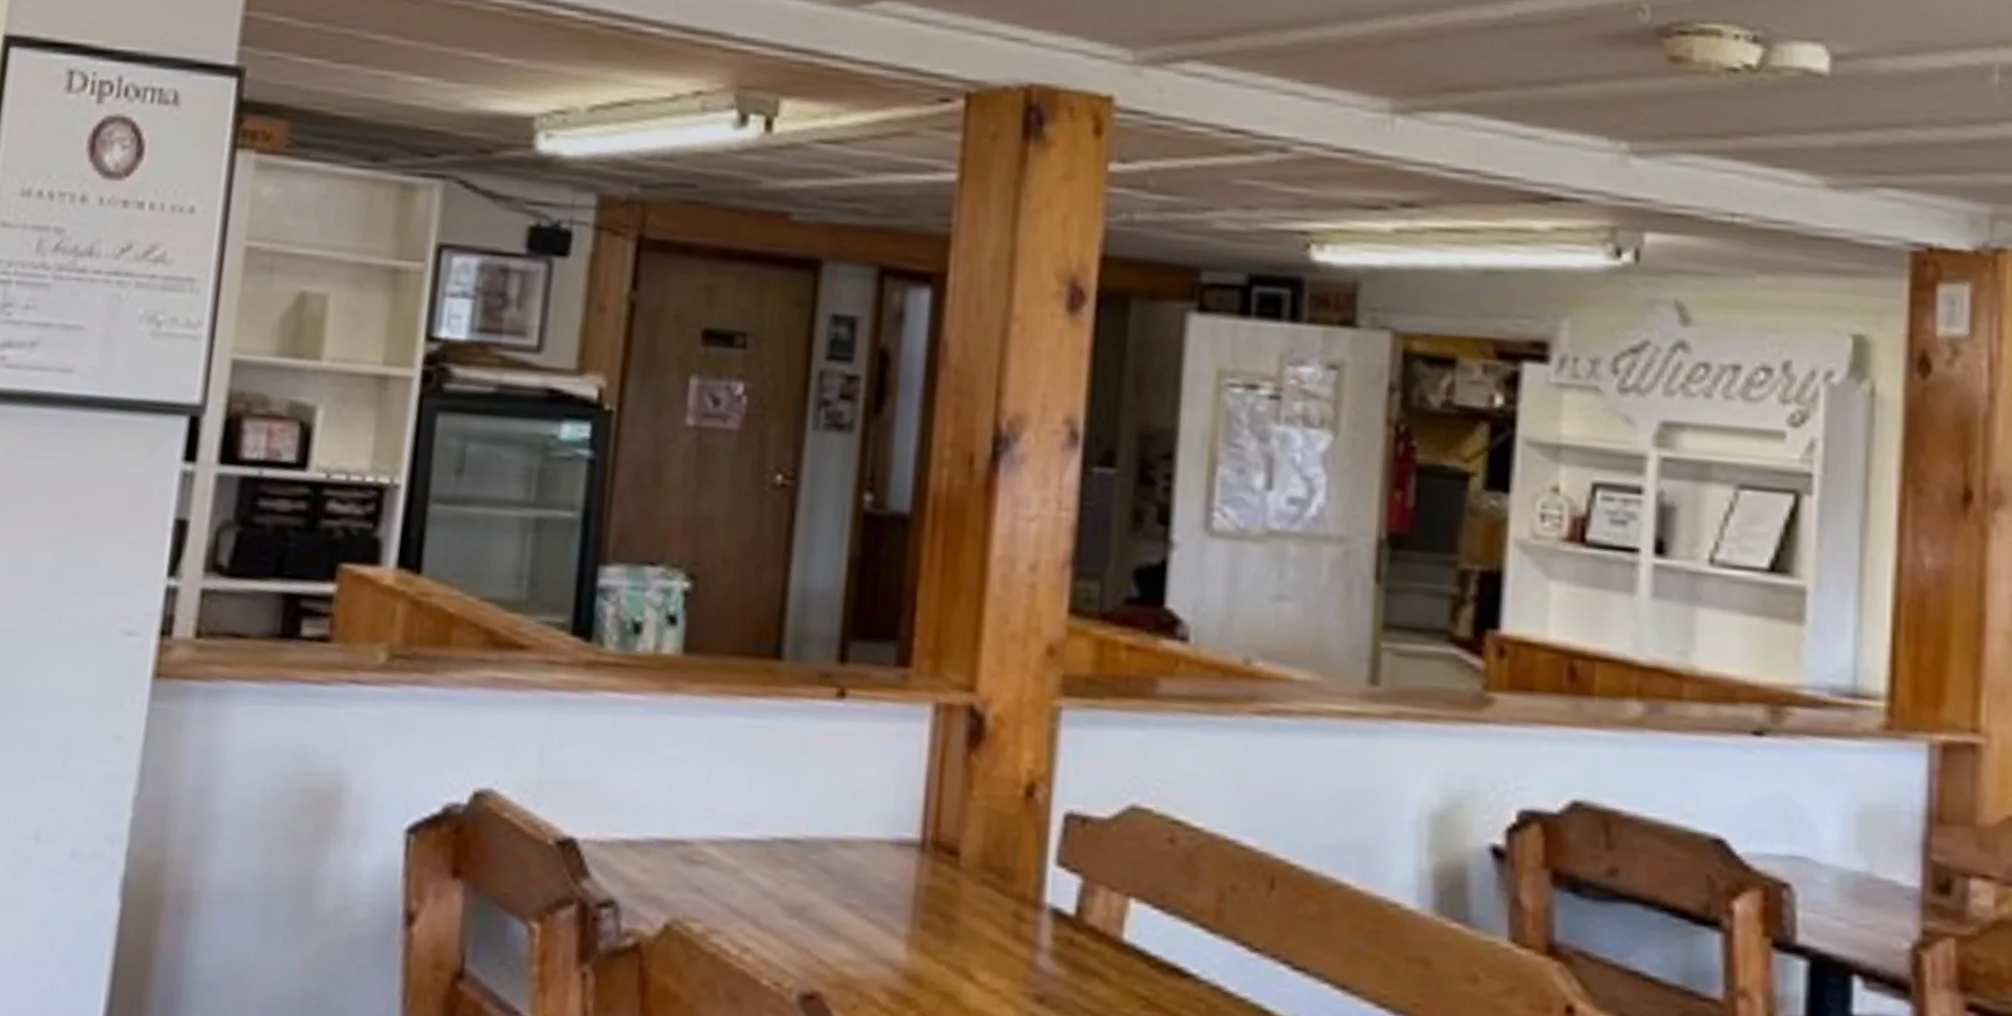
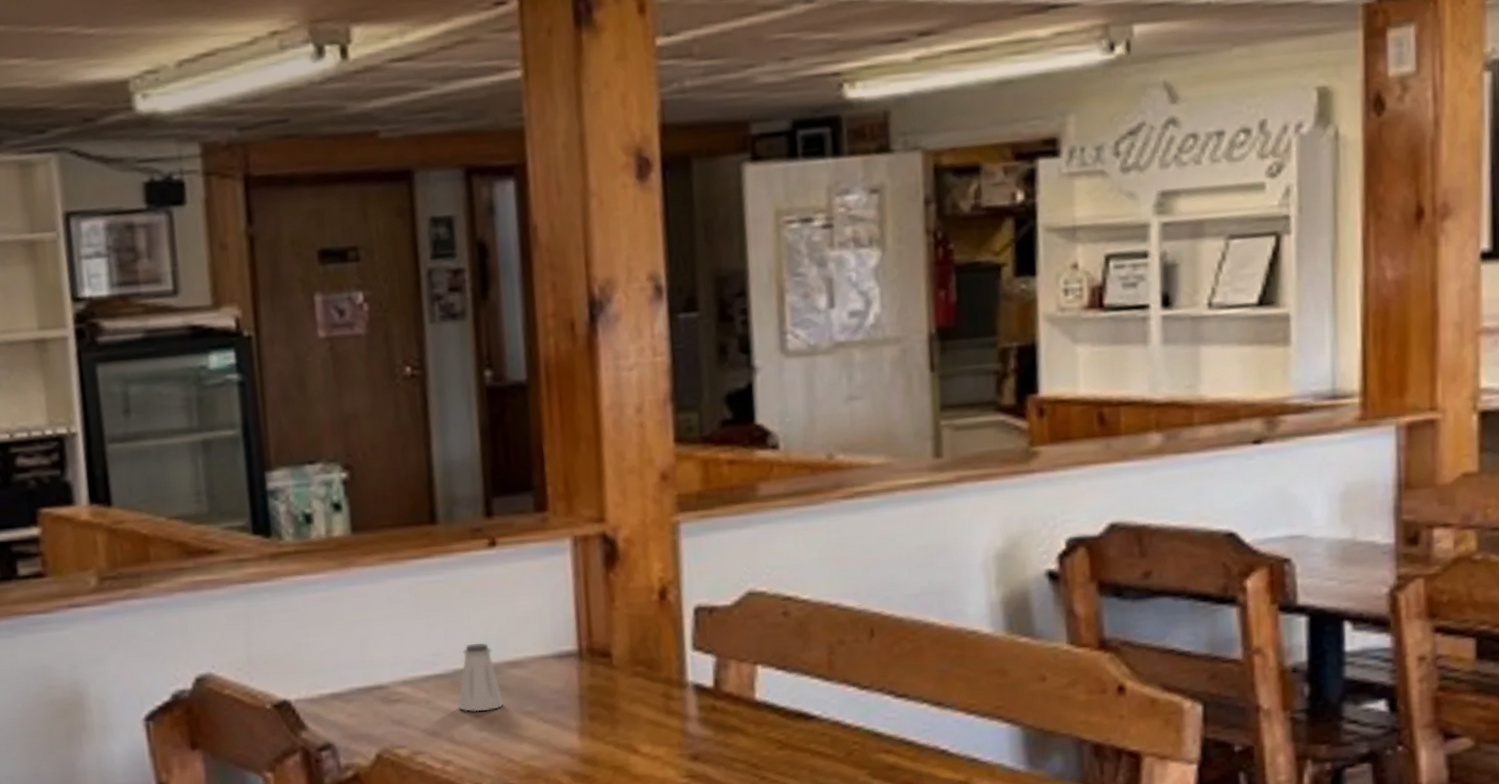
saltshaker: none [769,810,825,895] -> present [457,642,504,712]

